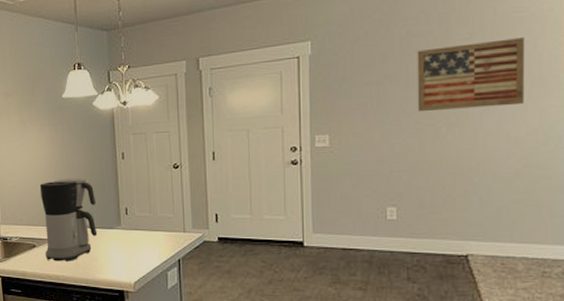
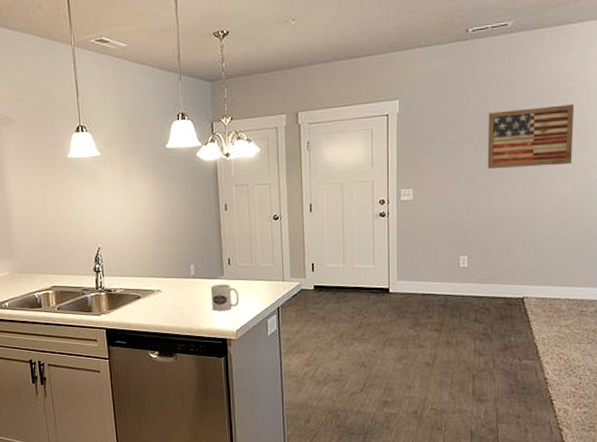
coffee maker: present [39,177,98,261] -> none [144,228,201,312]
mug: none [108,234,138,262] -> present [211,284,240,311]

